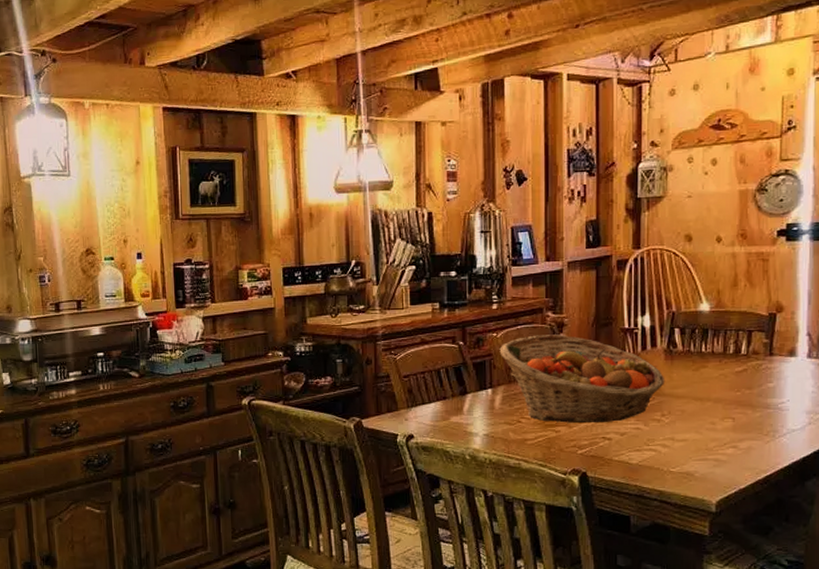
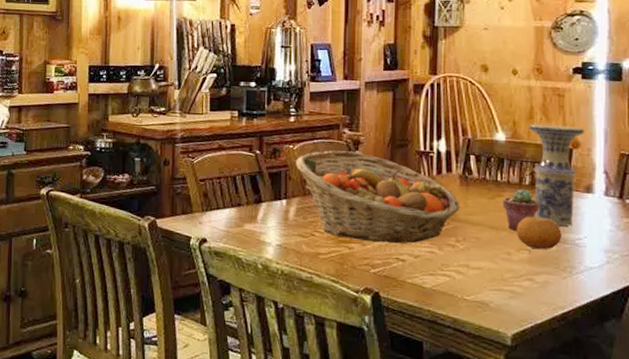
potted succulent: none [707,358,743,400] -> present [502,188,540,230]
fruit: none [720,384,765,416] -> present [516,216,562,249]
vase: none [733,290,788,391] -> present [529,123,584,226]

